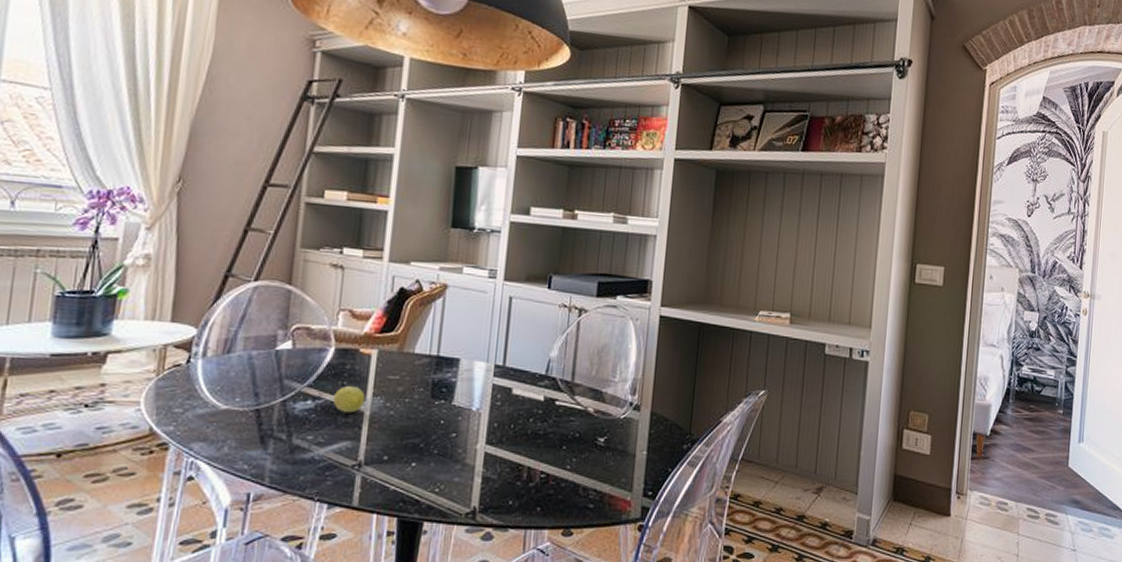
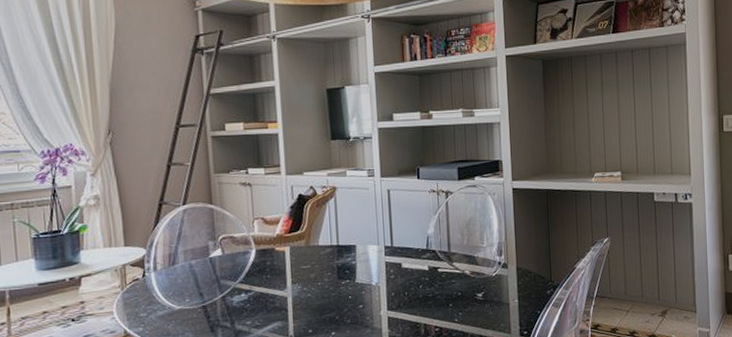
fruit: present [332,385,366,413] -> none [261,277,287,300]

